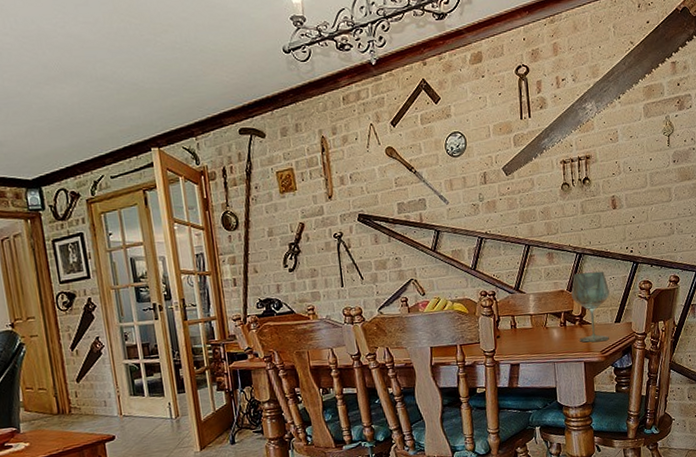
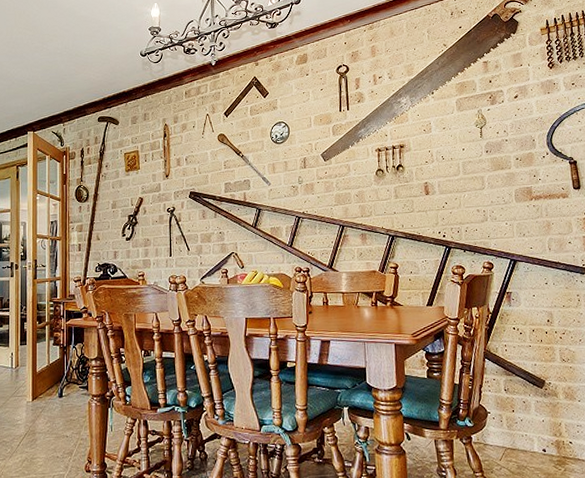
wine glass: present [571,271,610,343] -> none [383,254,422,324]

